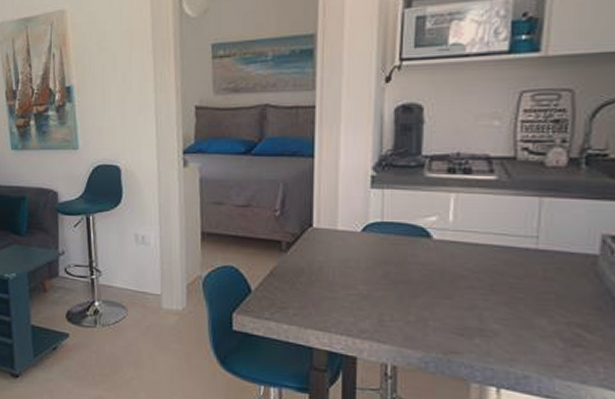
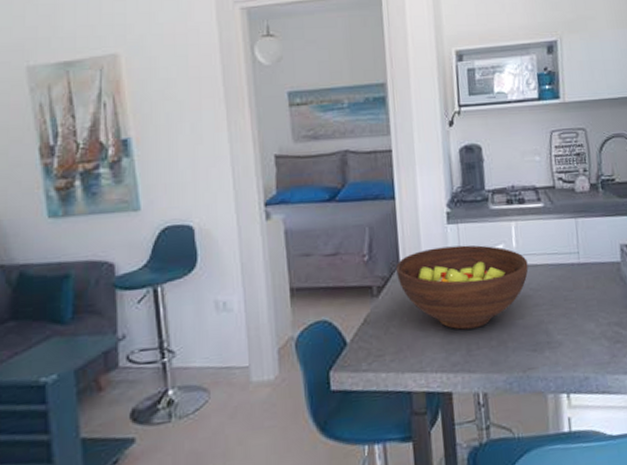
fruit bowl: none [309,211,466,300] -> present [396,245,529,330]

